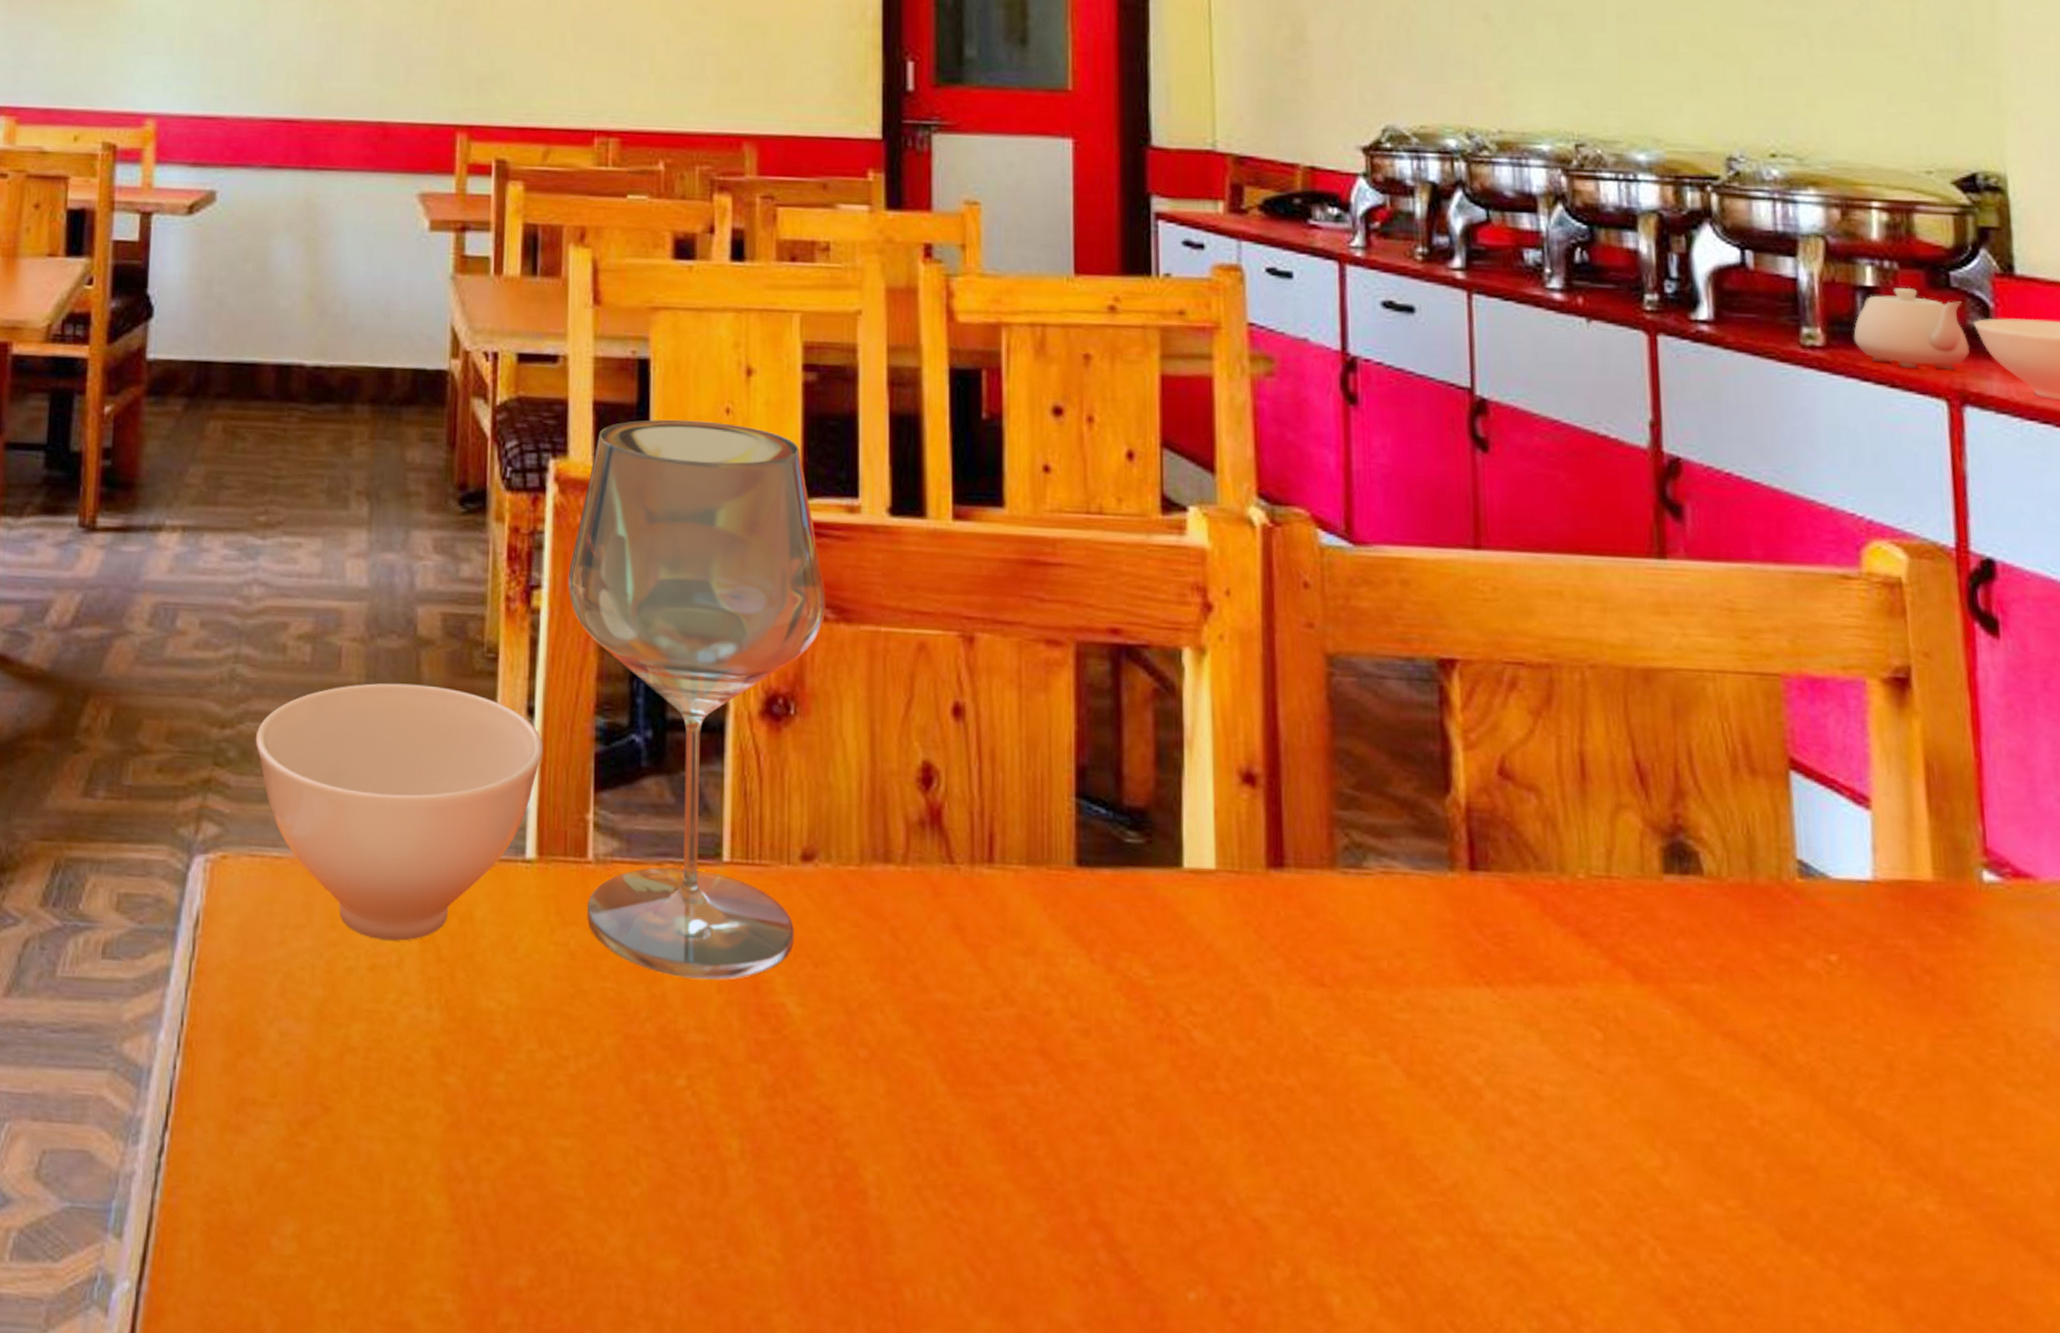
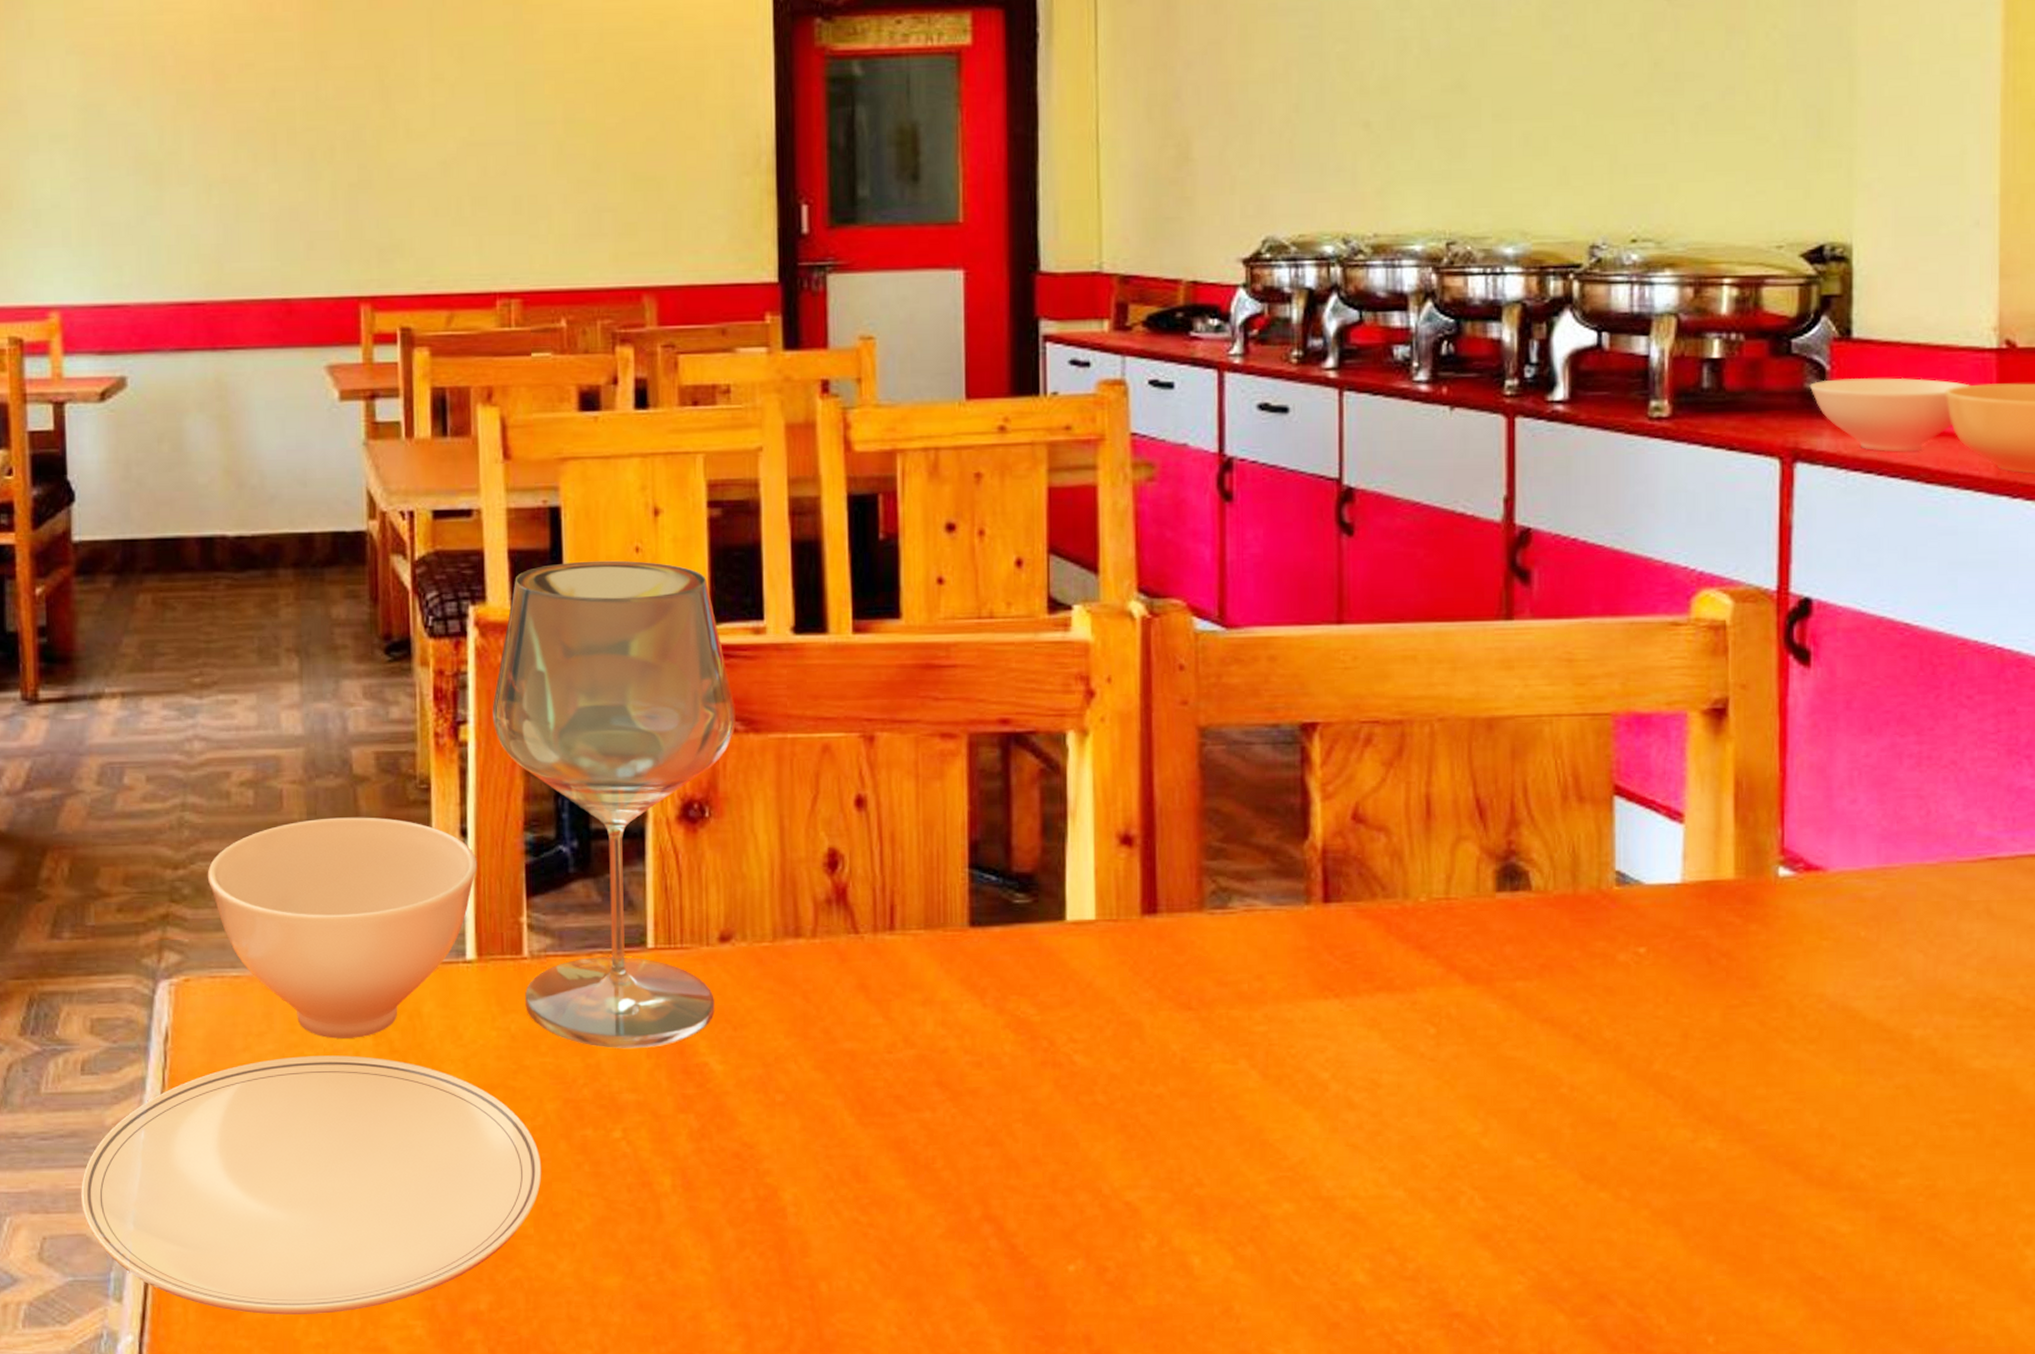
plate: none [87,957,596,1275] -> present [80,1055,542,1315]
teapot: present [1853,287,1970,370] -> none [1698,356,1805,433]

